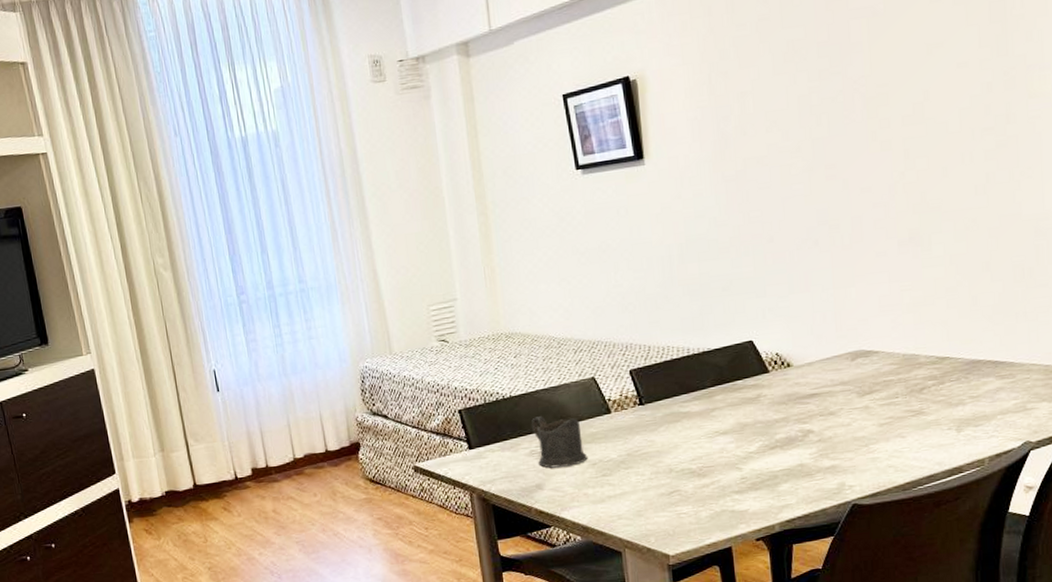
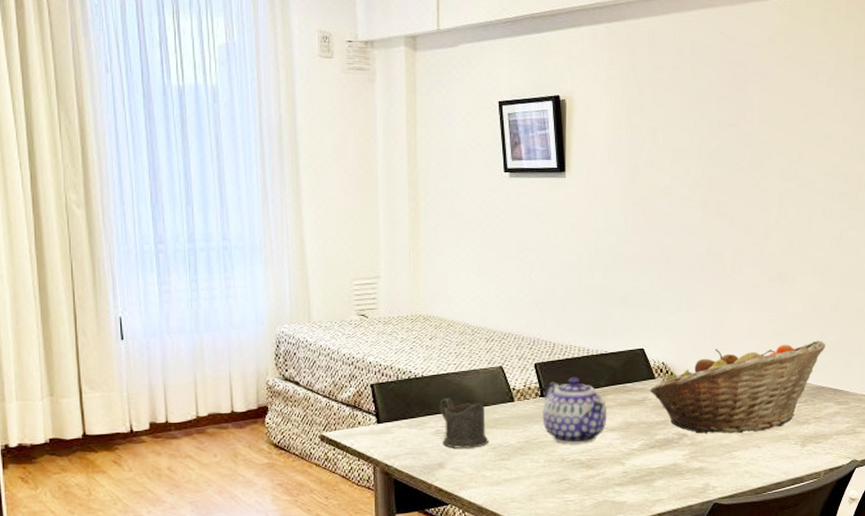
teapot: none [643,379,717,453] -> present [542,376,607,444]
fruit basket: none [763,306,978,428] -> present [649,340,826,434]

